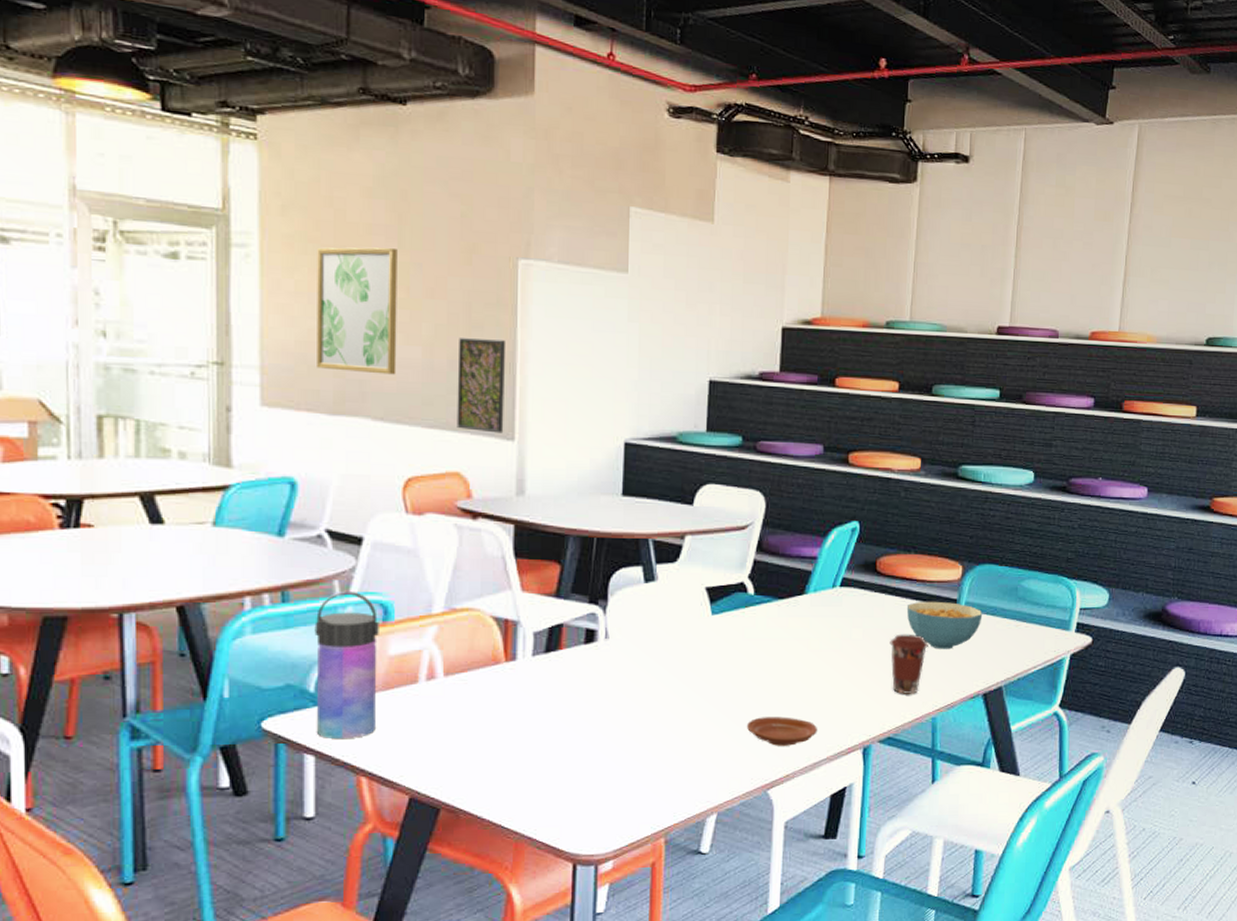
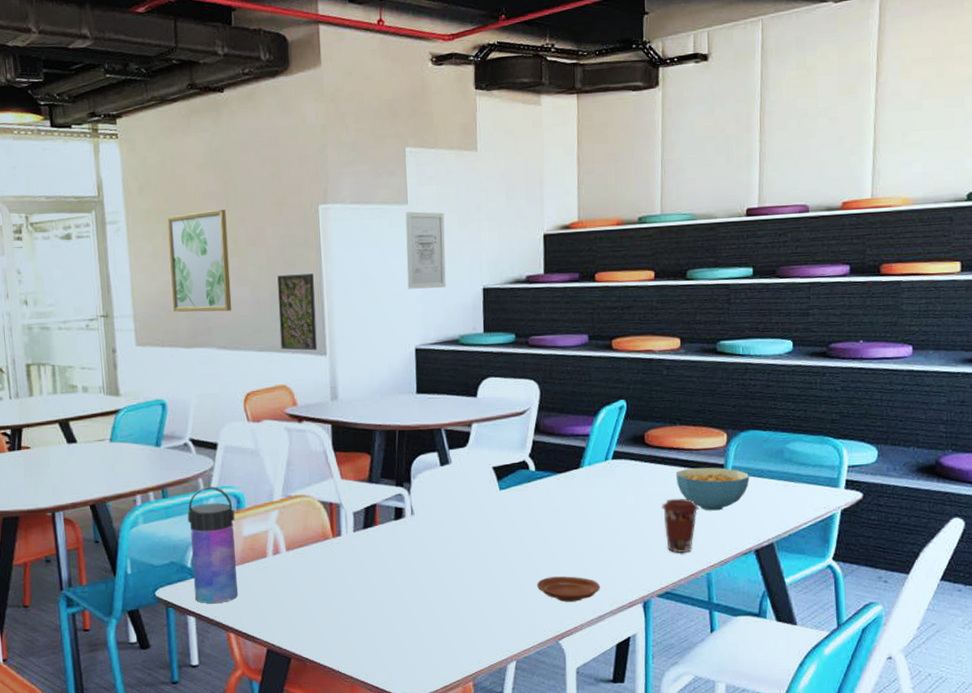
wall art: none [621,282,670,374] -> present [405,211,446,289]

